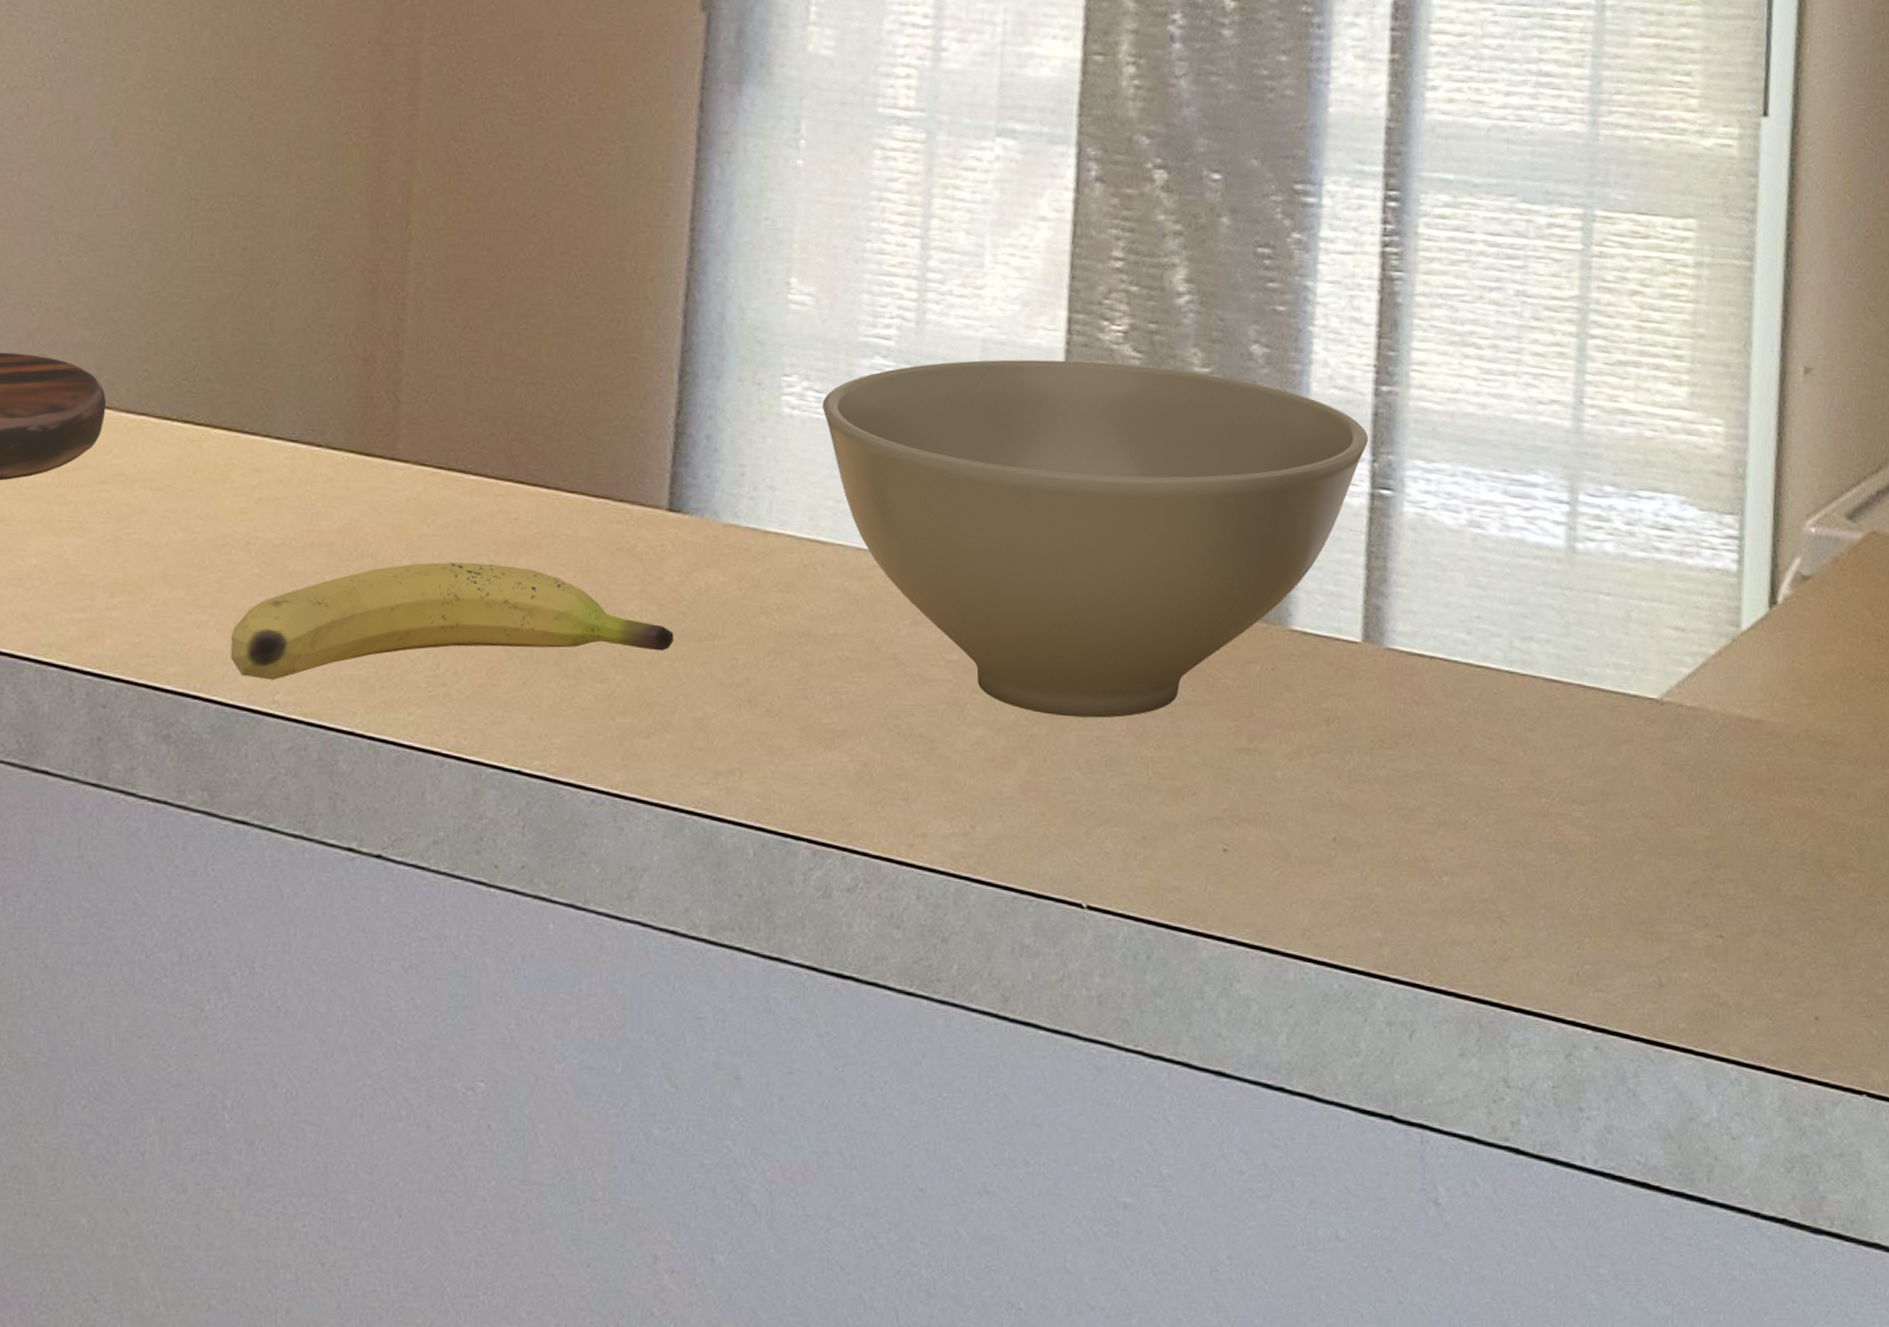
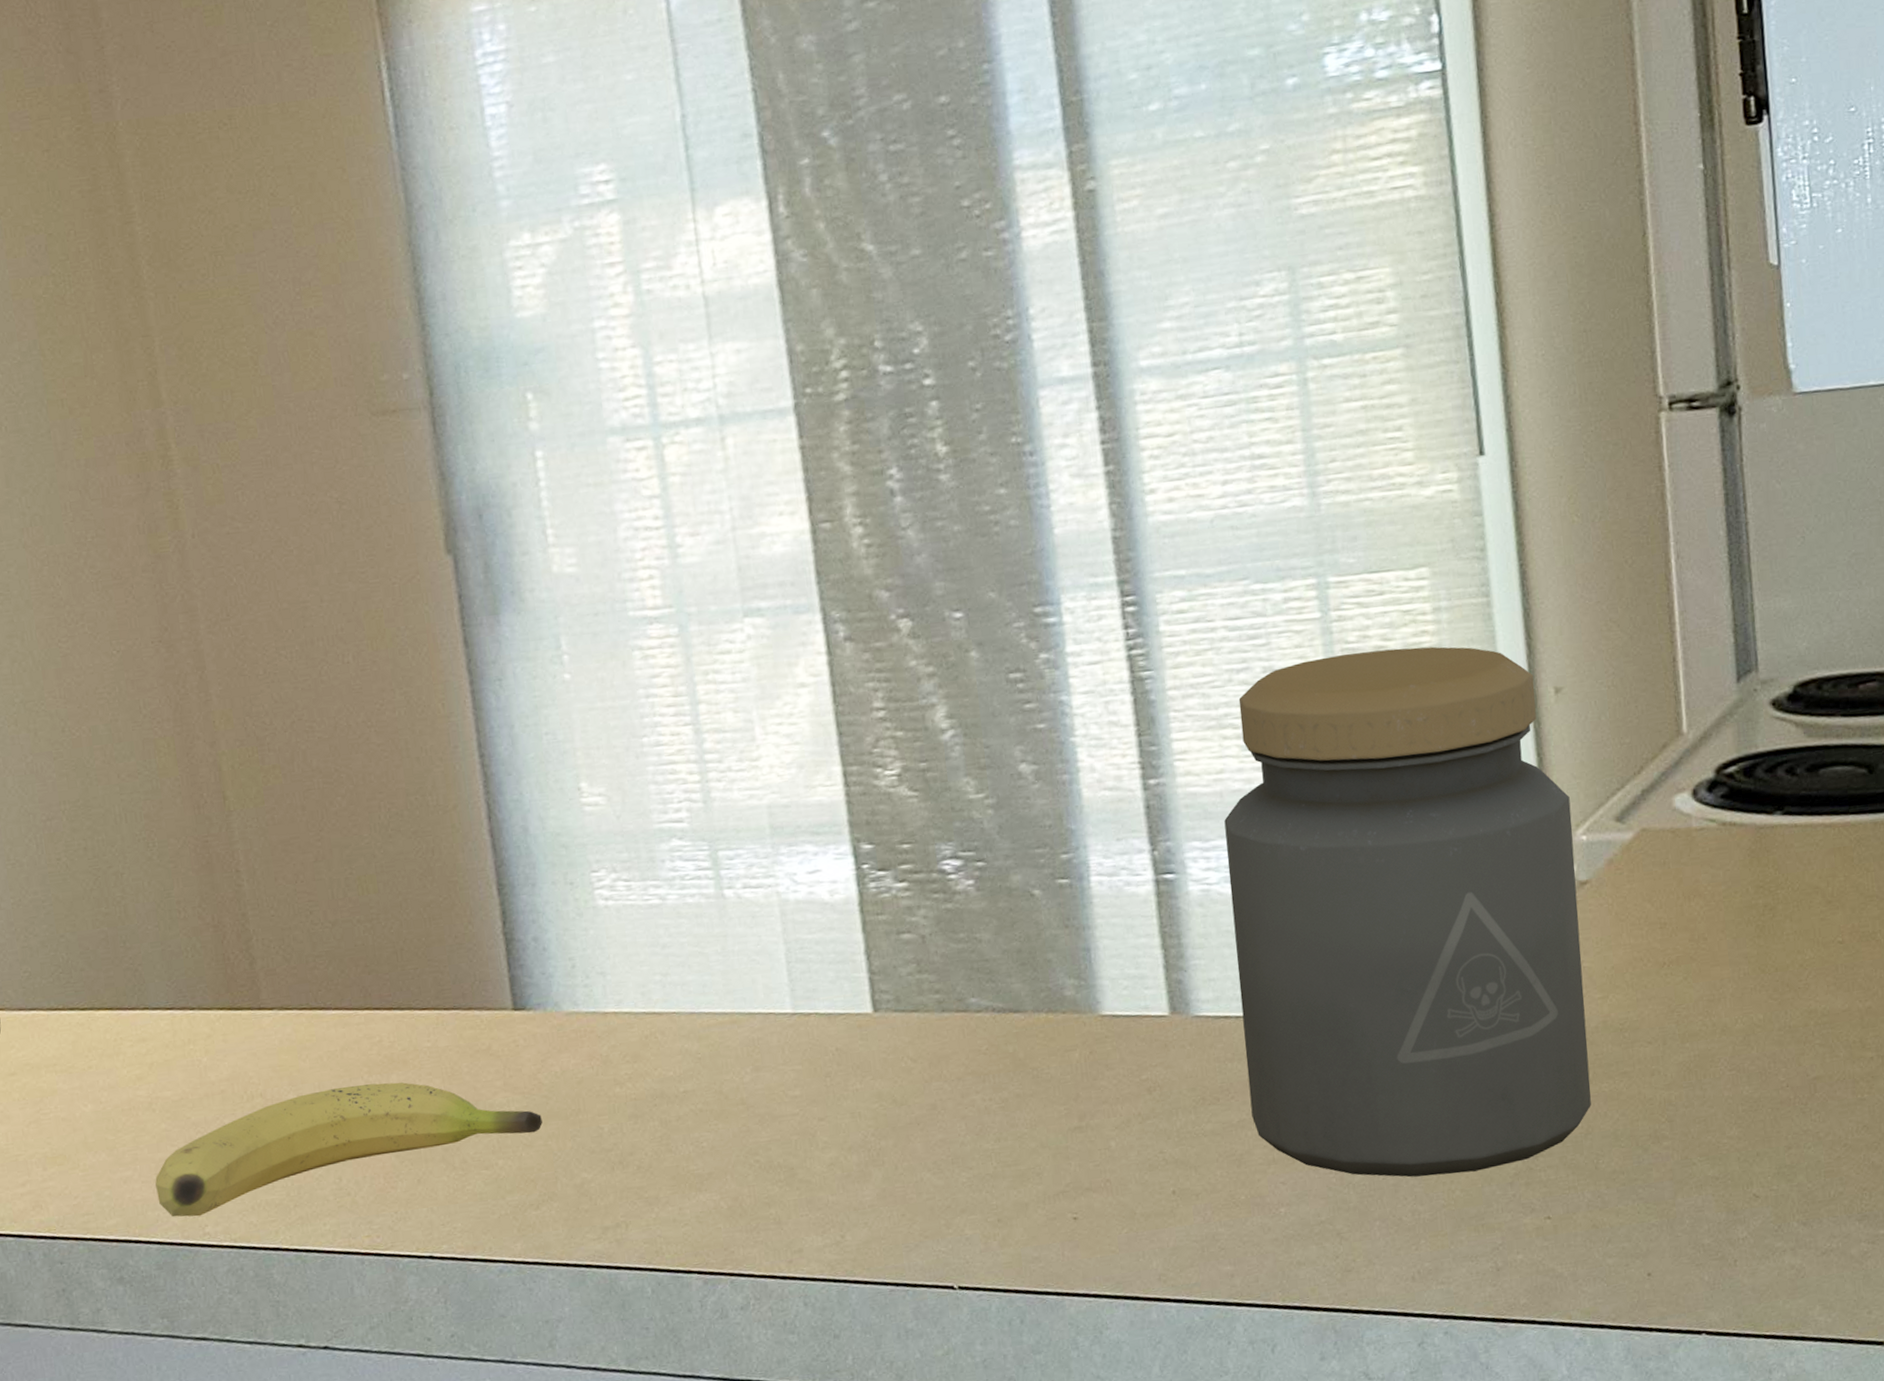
bowl: present [822,359,1368,718] -> none [632,798,1145,1129]
jar: none [1430,292,1804,872] -> present [1224,646,1591,1177]

